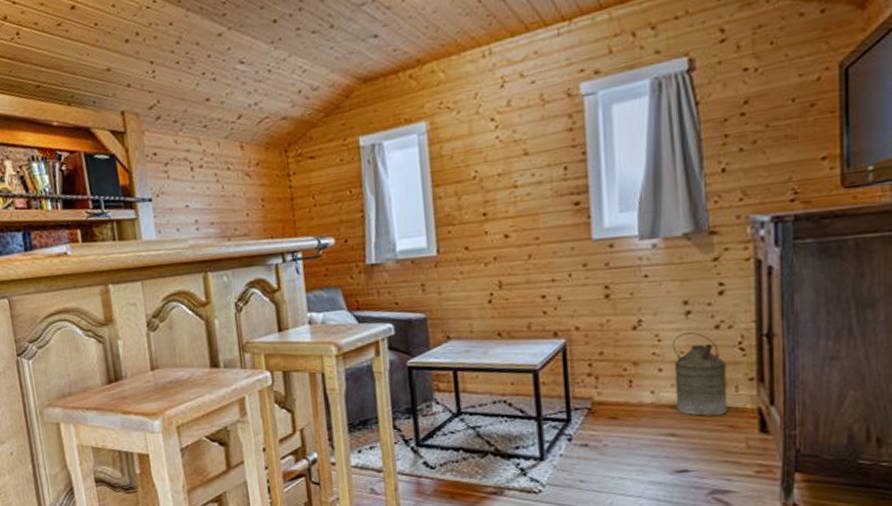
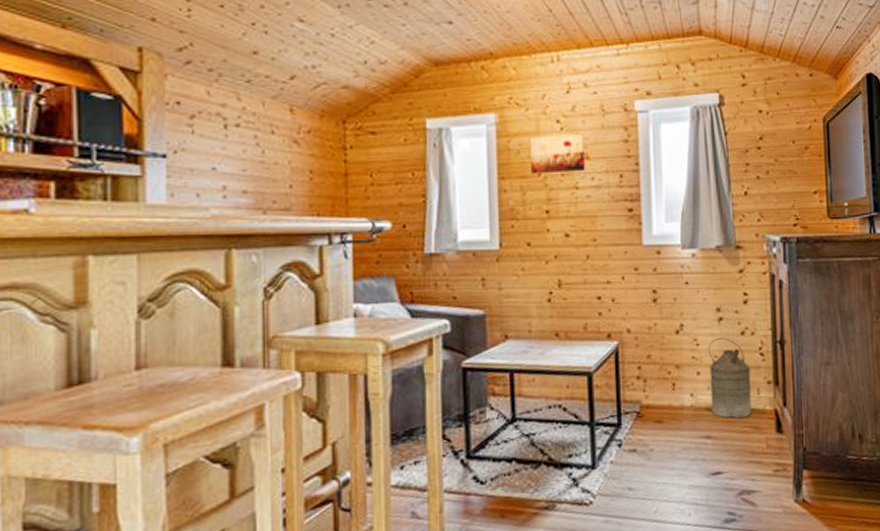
wall art: none [463,128,525,178] -> present [530,133,586,174]

